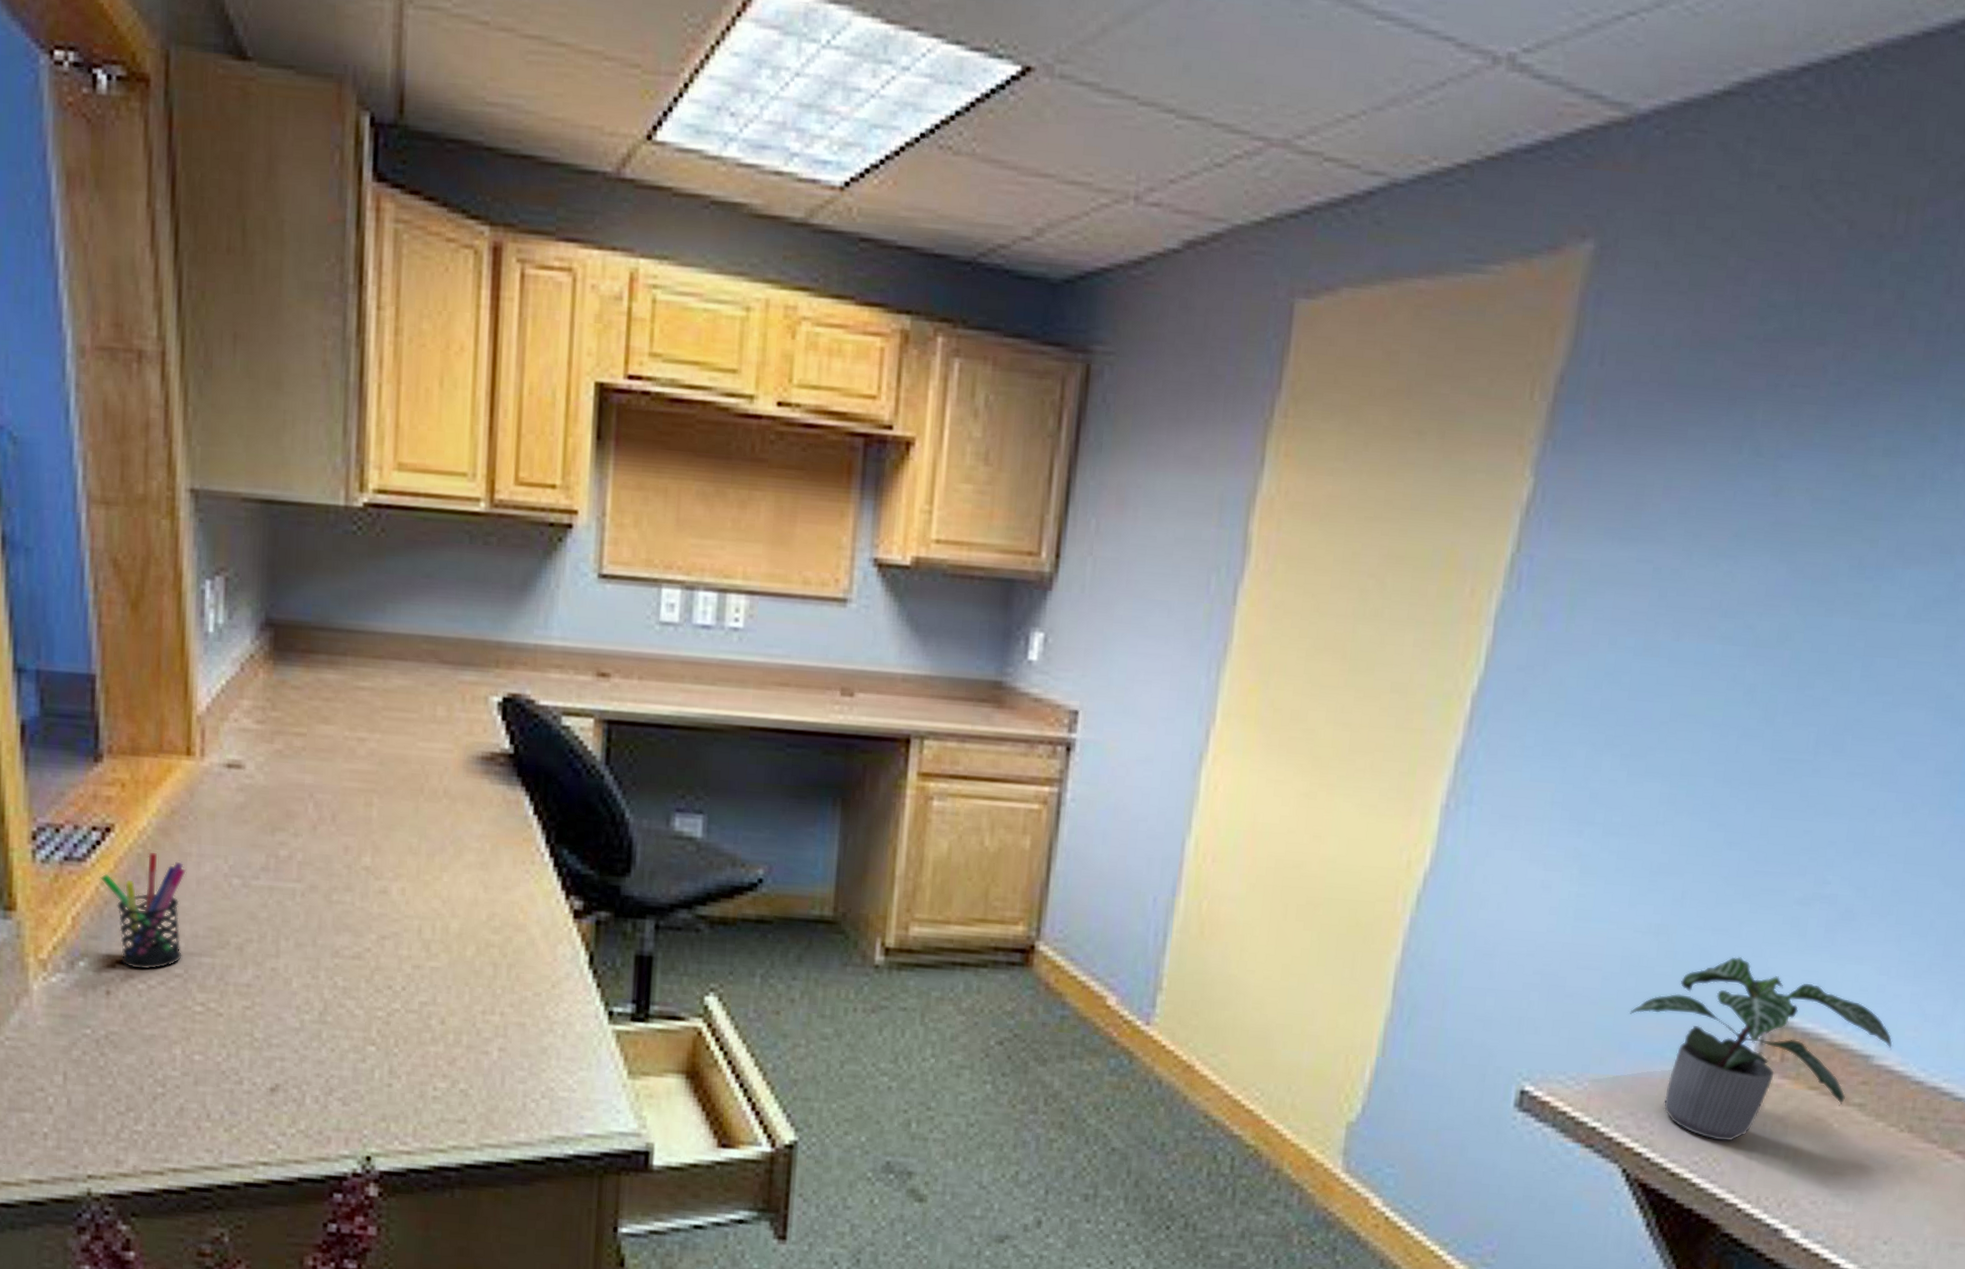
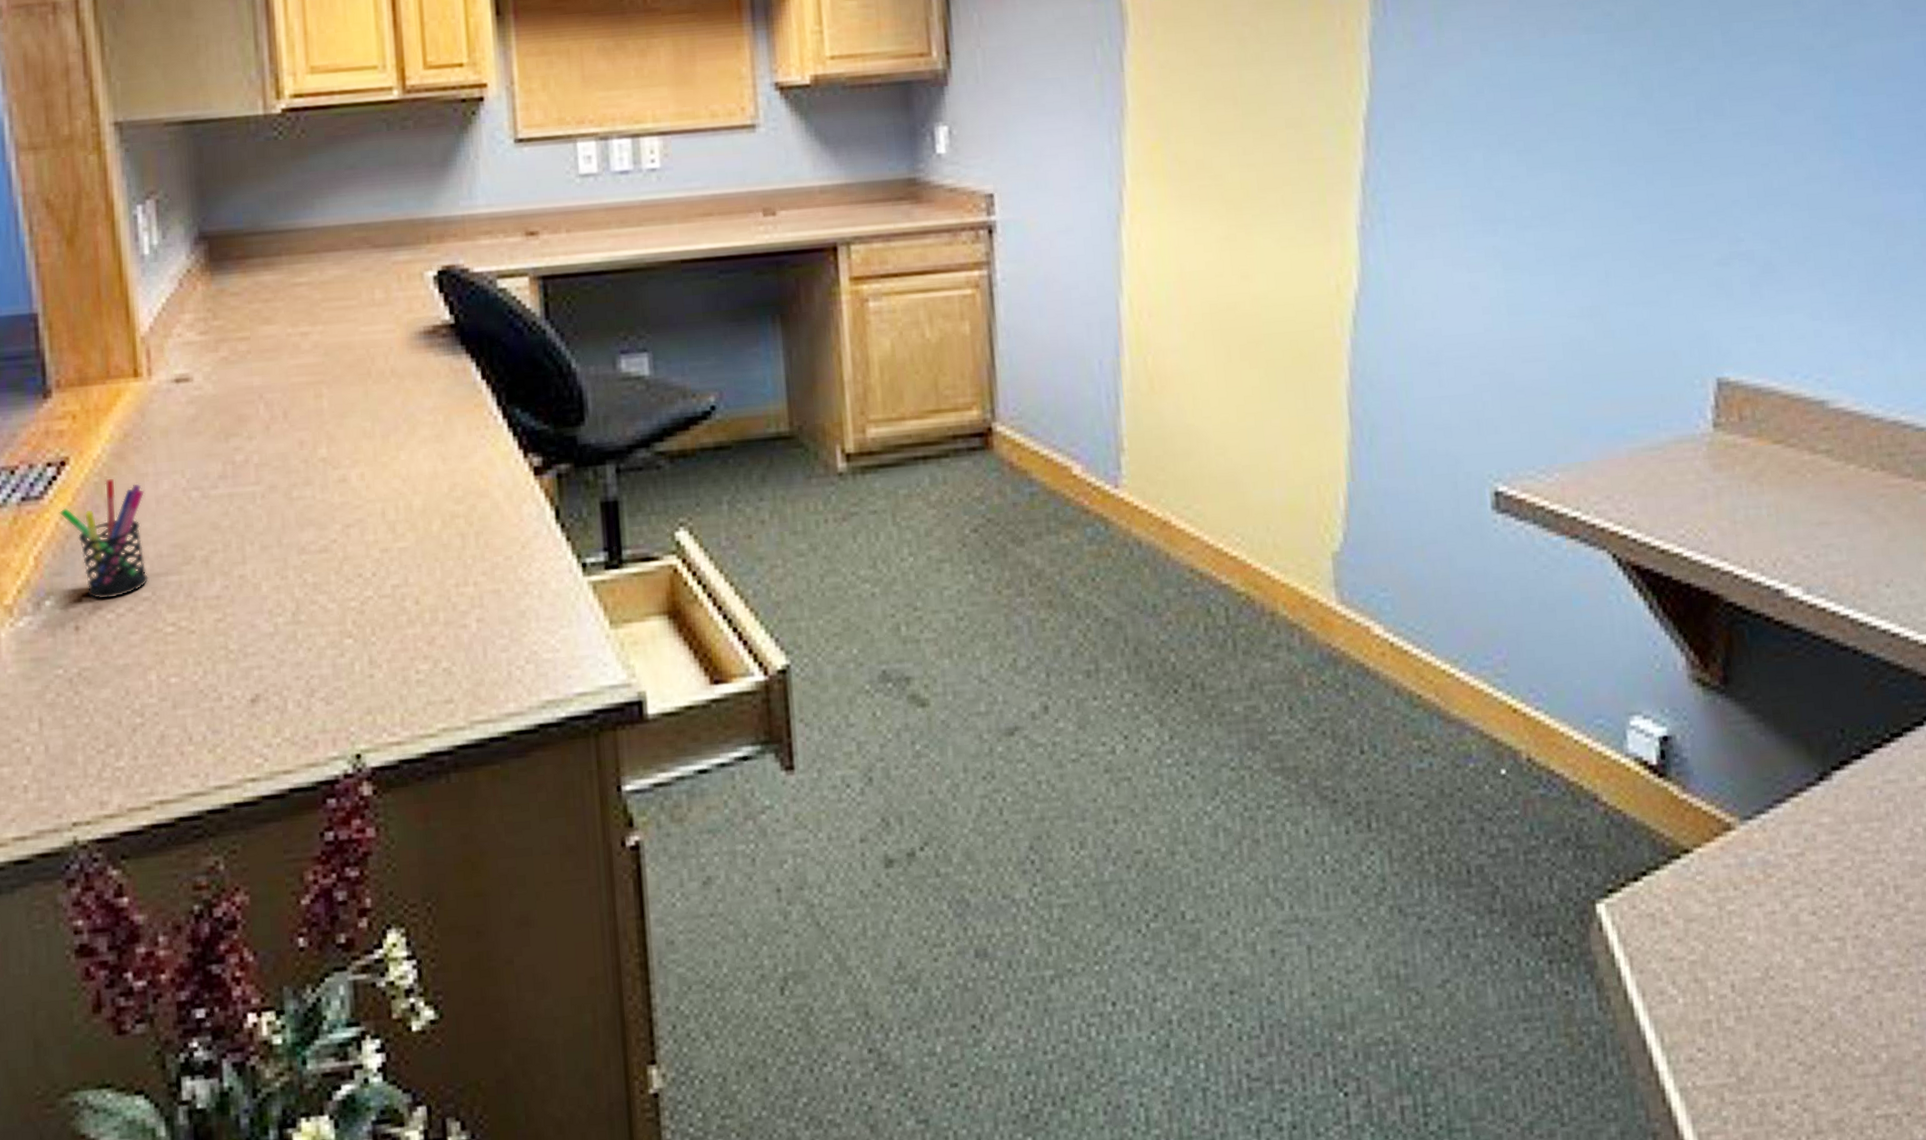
potted plant: present [1629,956,1893,1141] -> none [1582,324,1844,510]

